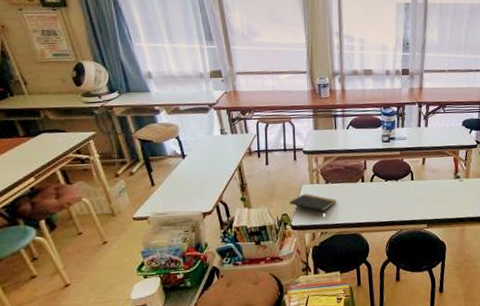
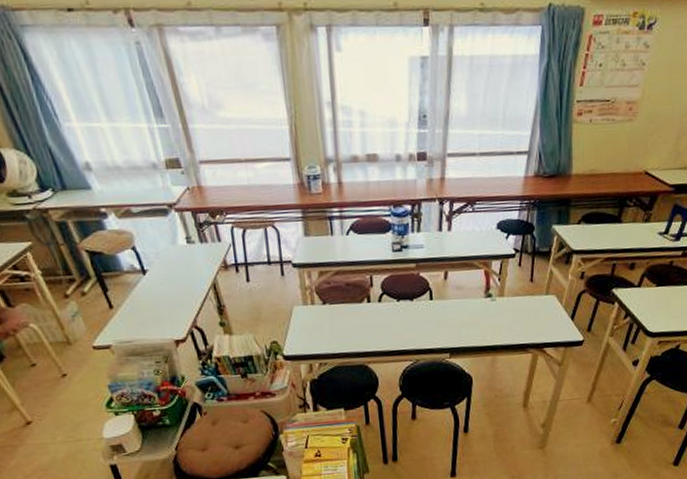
notepad: present [289,193,336,213] -> none [279,316,337,341]

